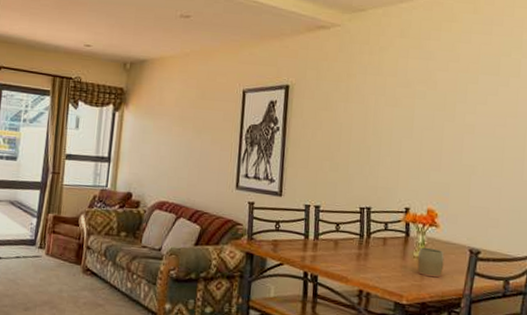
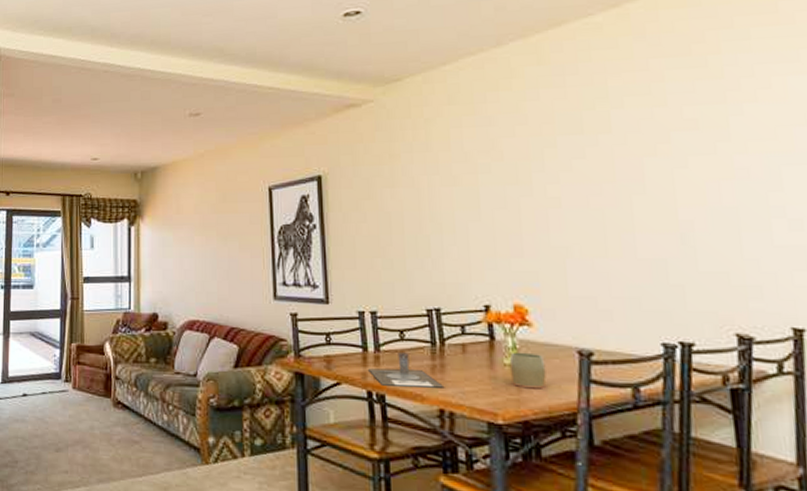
place setting: none [307,241,365,273] -> present [368,353,443,388]

